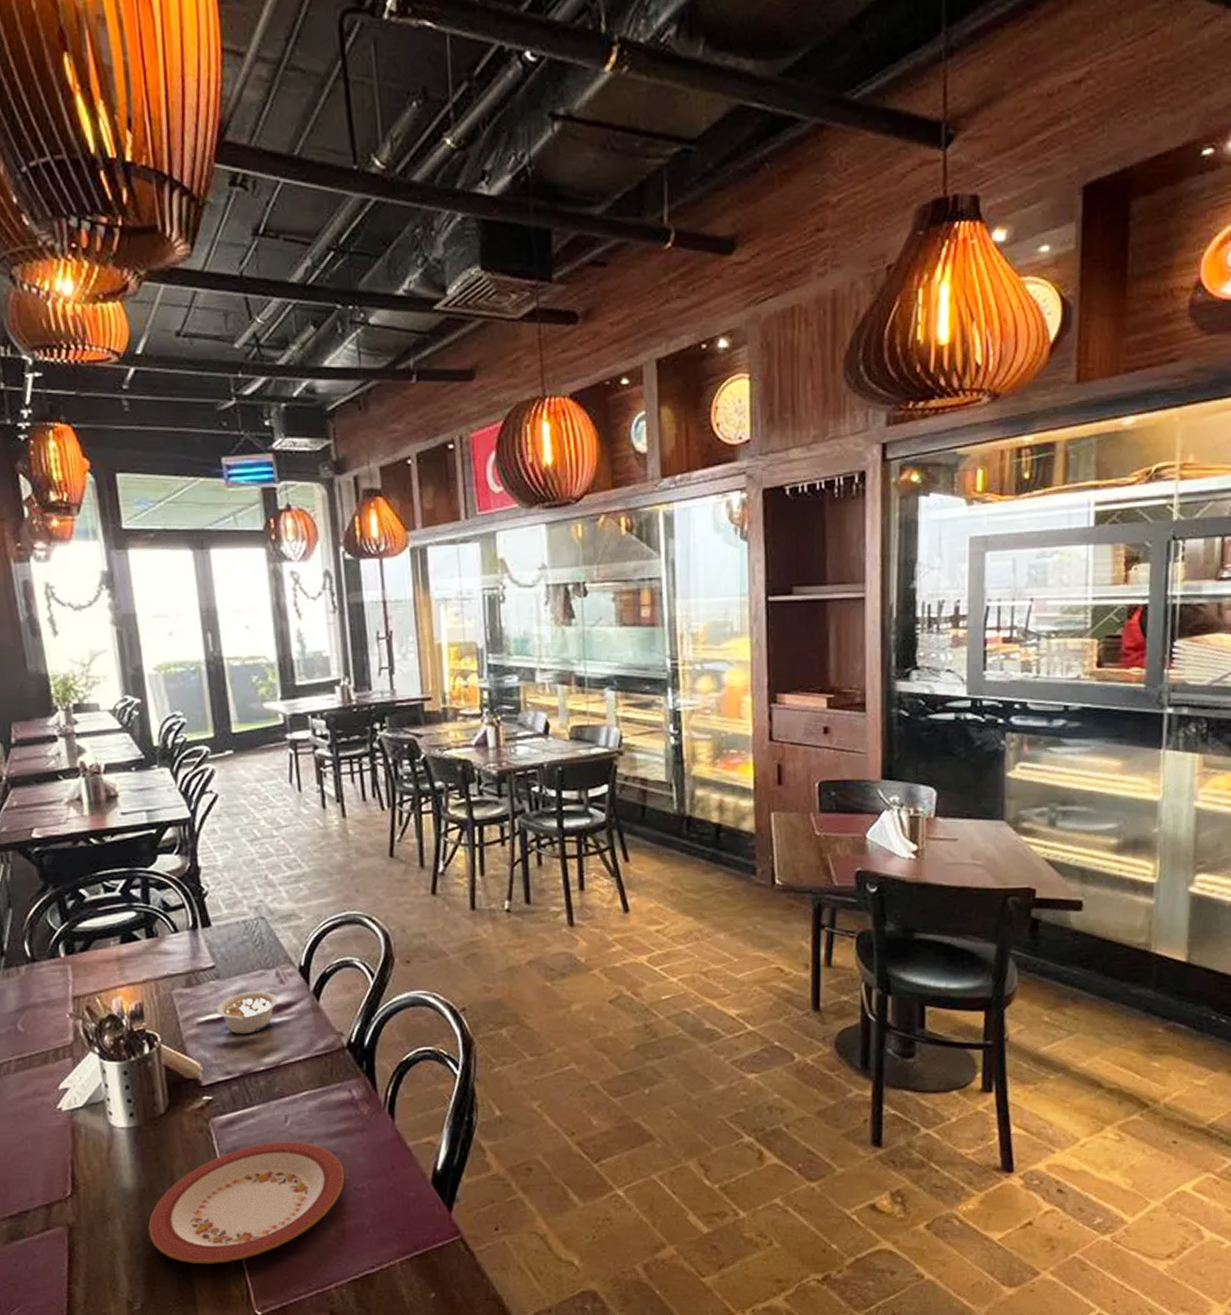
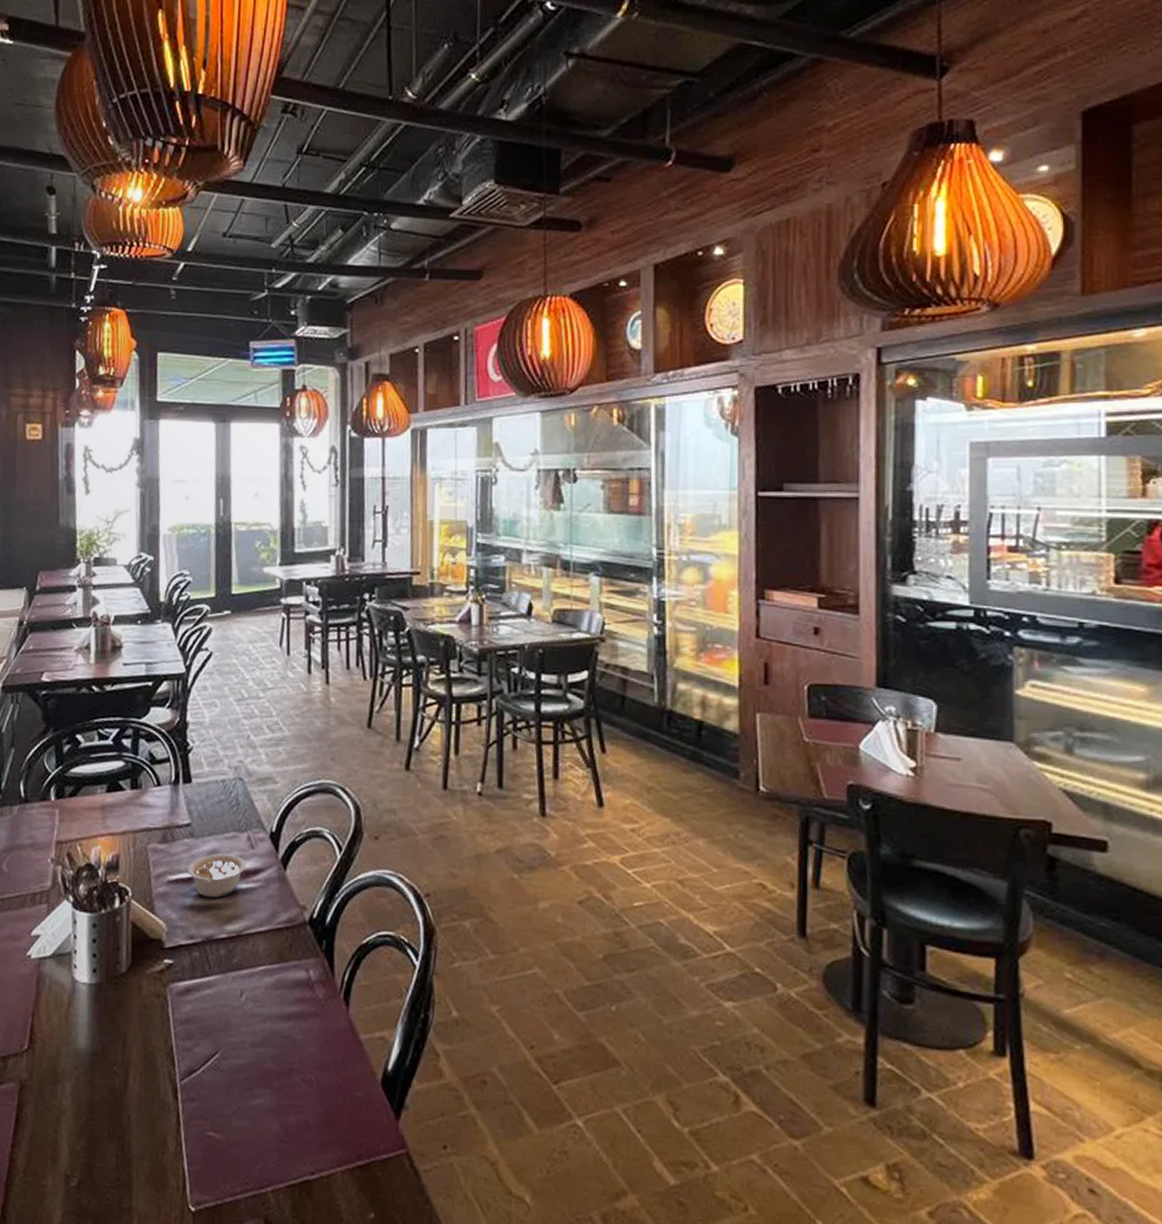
plate: present [148,1141,345,1264] -> none [95,1017,294,1146]

